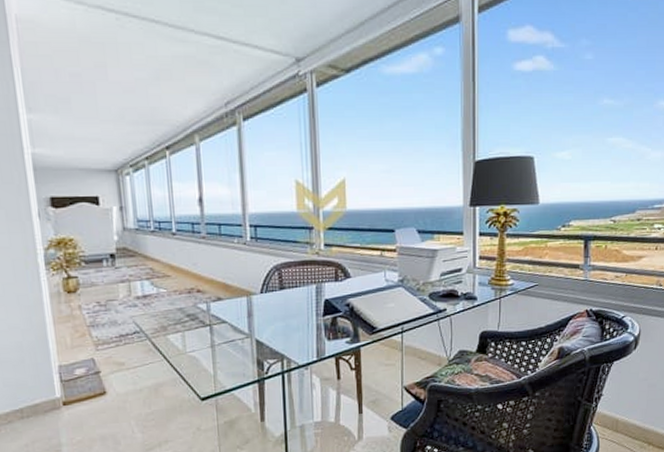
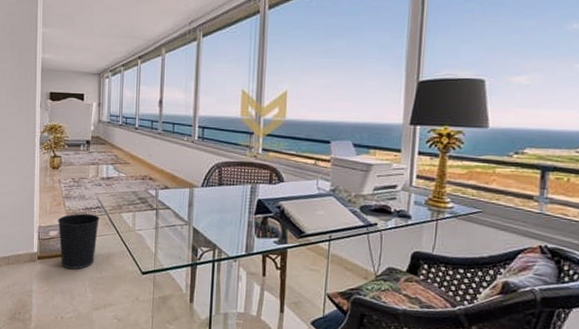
wastebasket: none [84,341,140,411] -> present [58,213,100,270]

